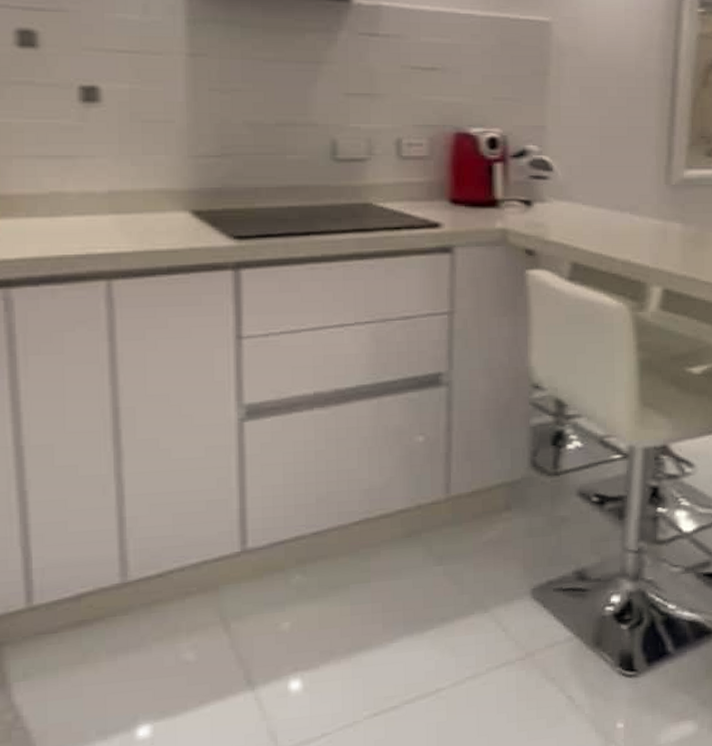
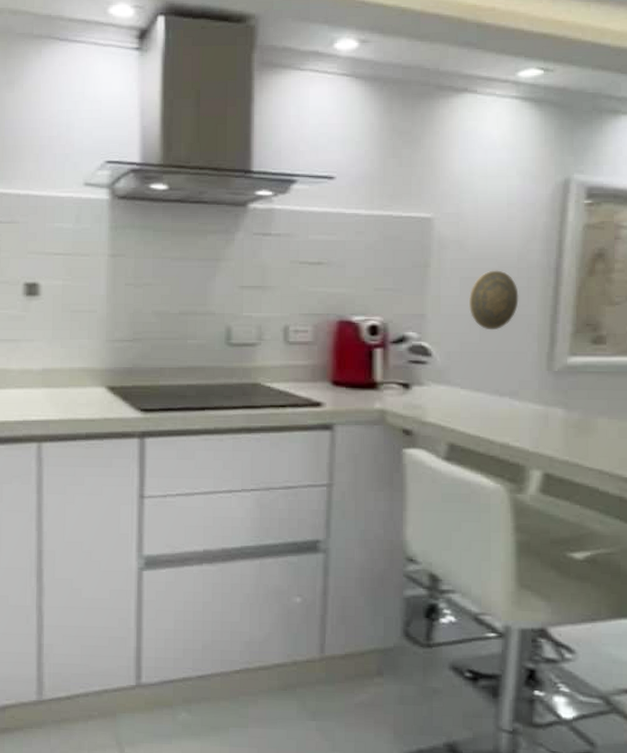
decorative plate: none [589,79,637,143] -> present [469,270,519,330]

